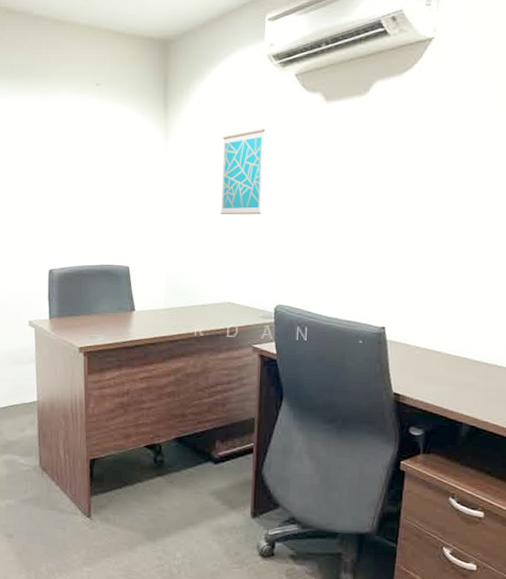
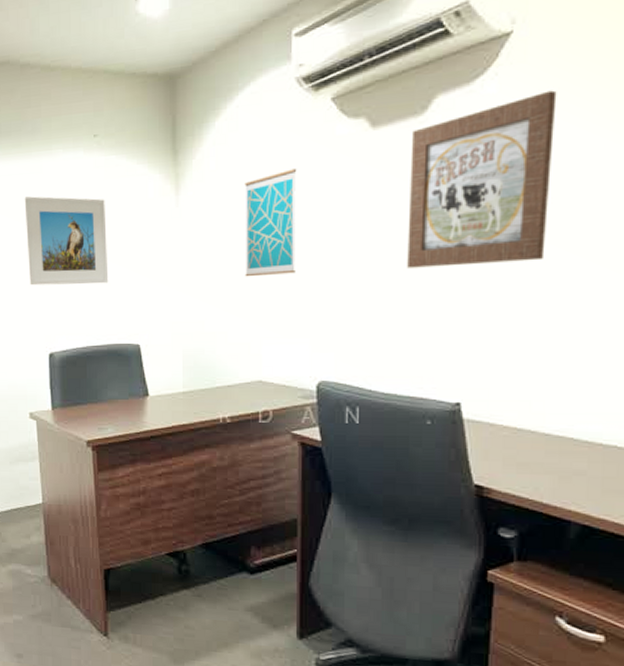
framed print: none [32,131,105,212] -> present [24,196,109,286]
wall art: none [349,87,464,218] -> present [407,90,557,268]

